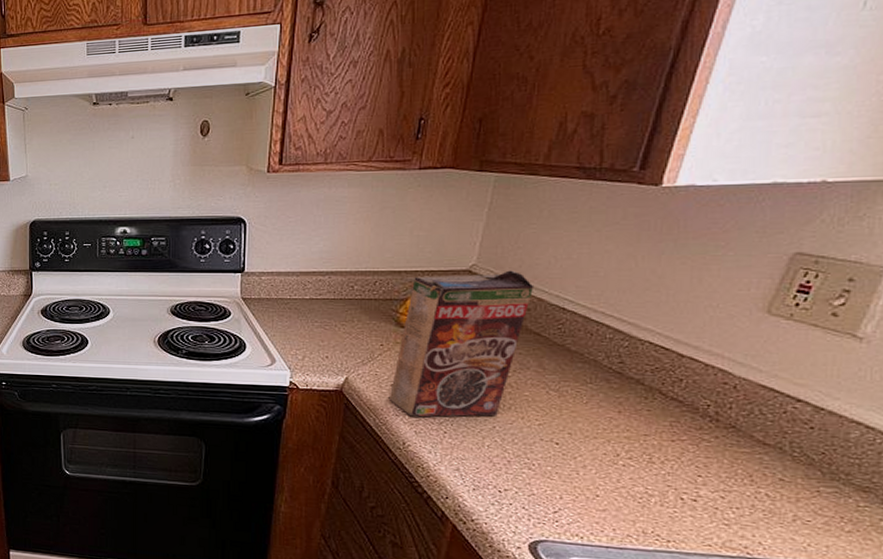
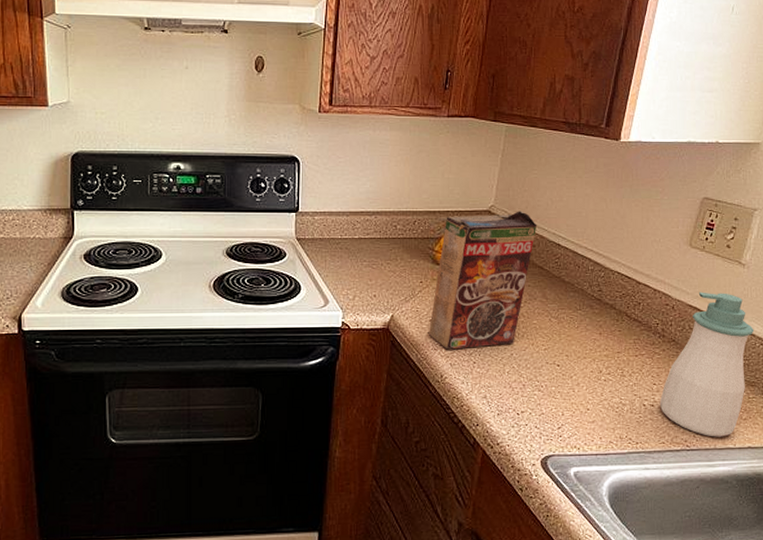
soap bottle: none [705,370,874,549] -> present [659,292,754,437]

